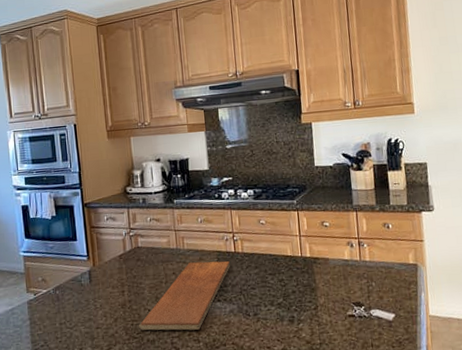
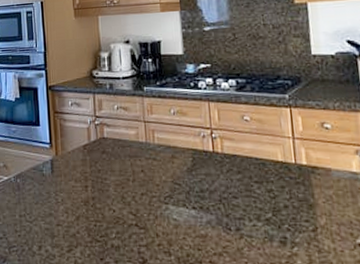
chopping board: present [139,261,230,331] -> none [103,160,208,240]

